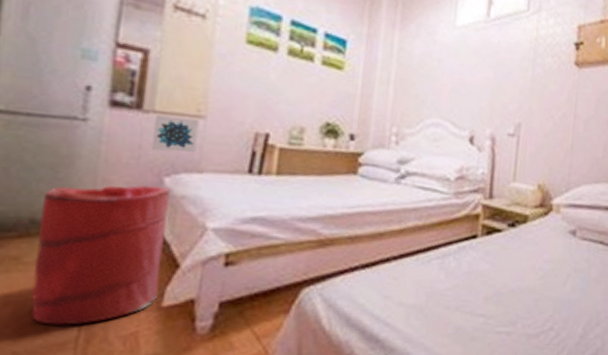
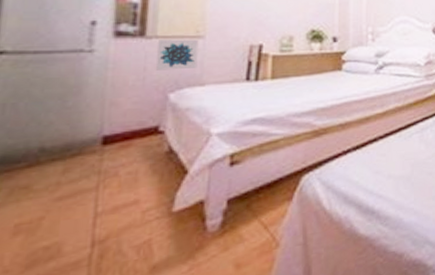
laundry hamper: present [31,185,170,326] -> none [42,101,176,247]

